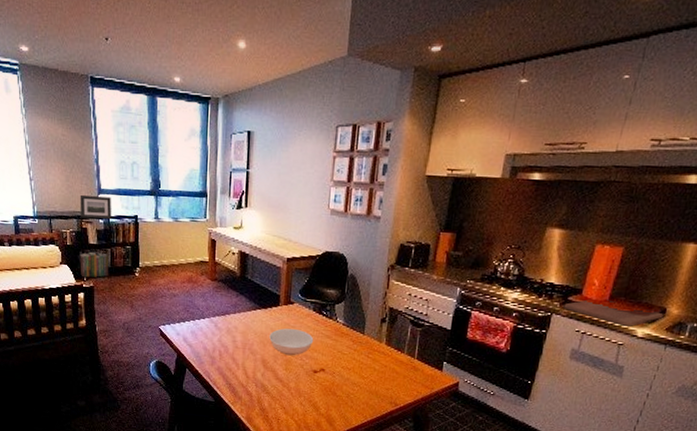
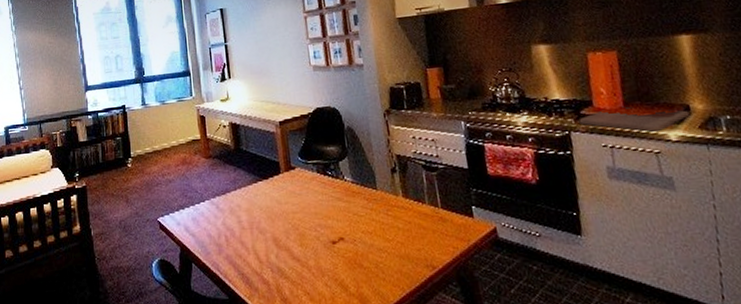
picture frame: present [80,194,112,220] -> none [68,92,101,117]
books: present [80,252,109,278] -> none [70,149,101,179]
bowl: present [269,328,314,356] -> none [276,196,325,229]

